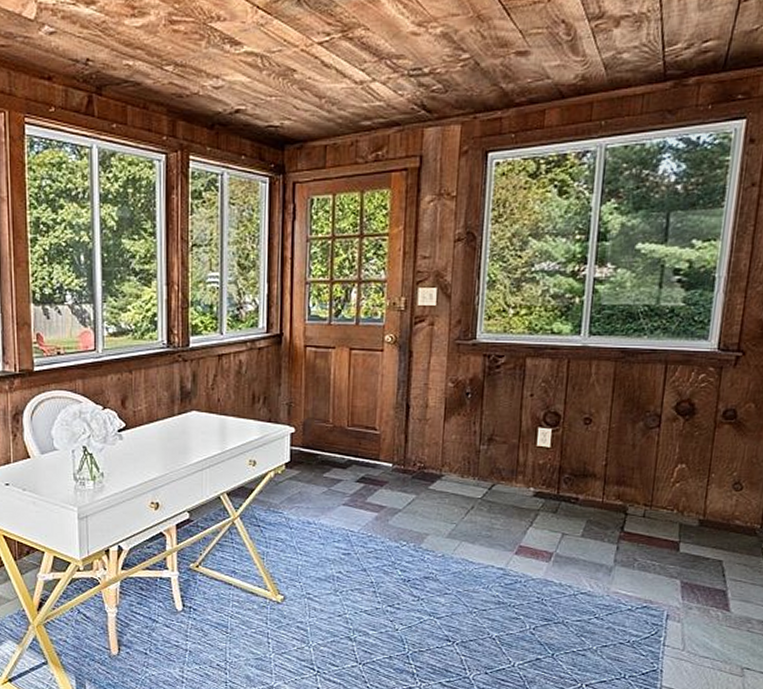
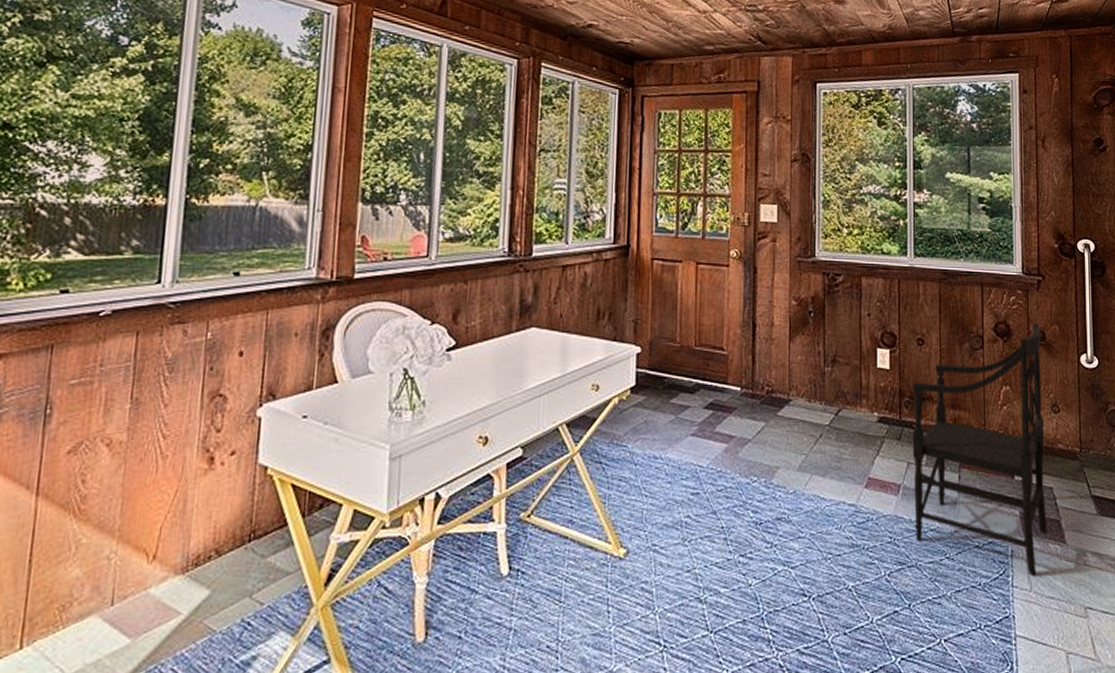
armchair: none [564,402,732,637] -> present [912,324,1047,575]

